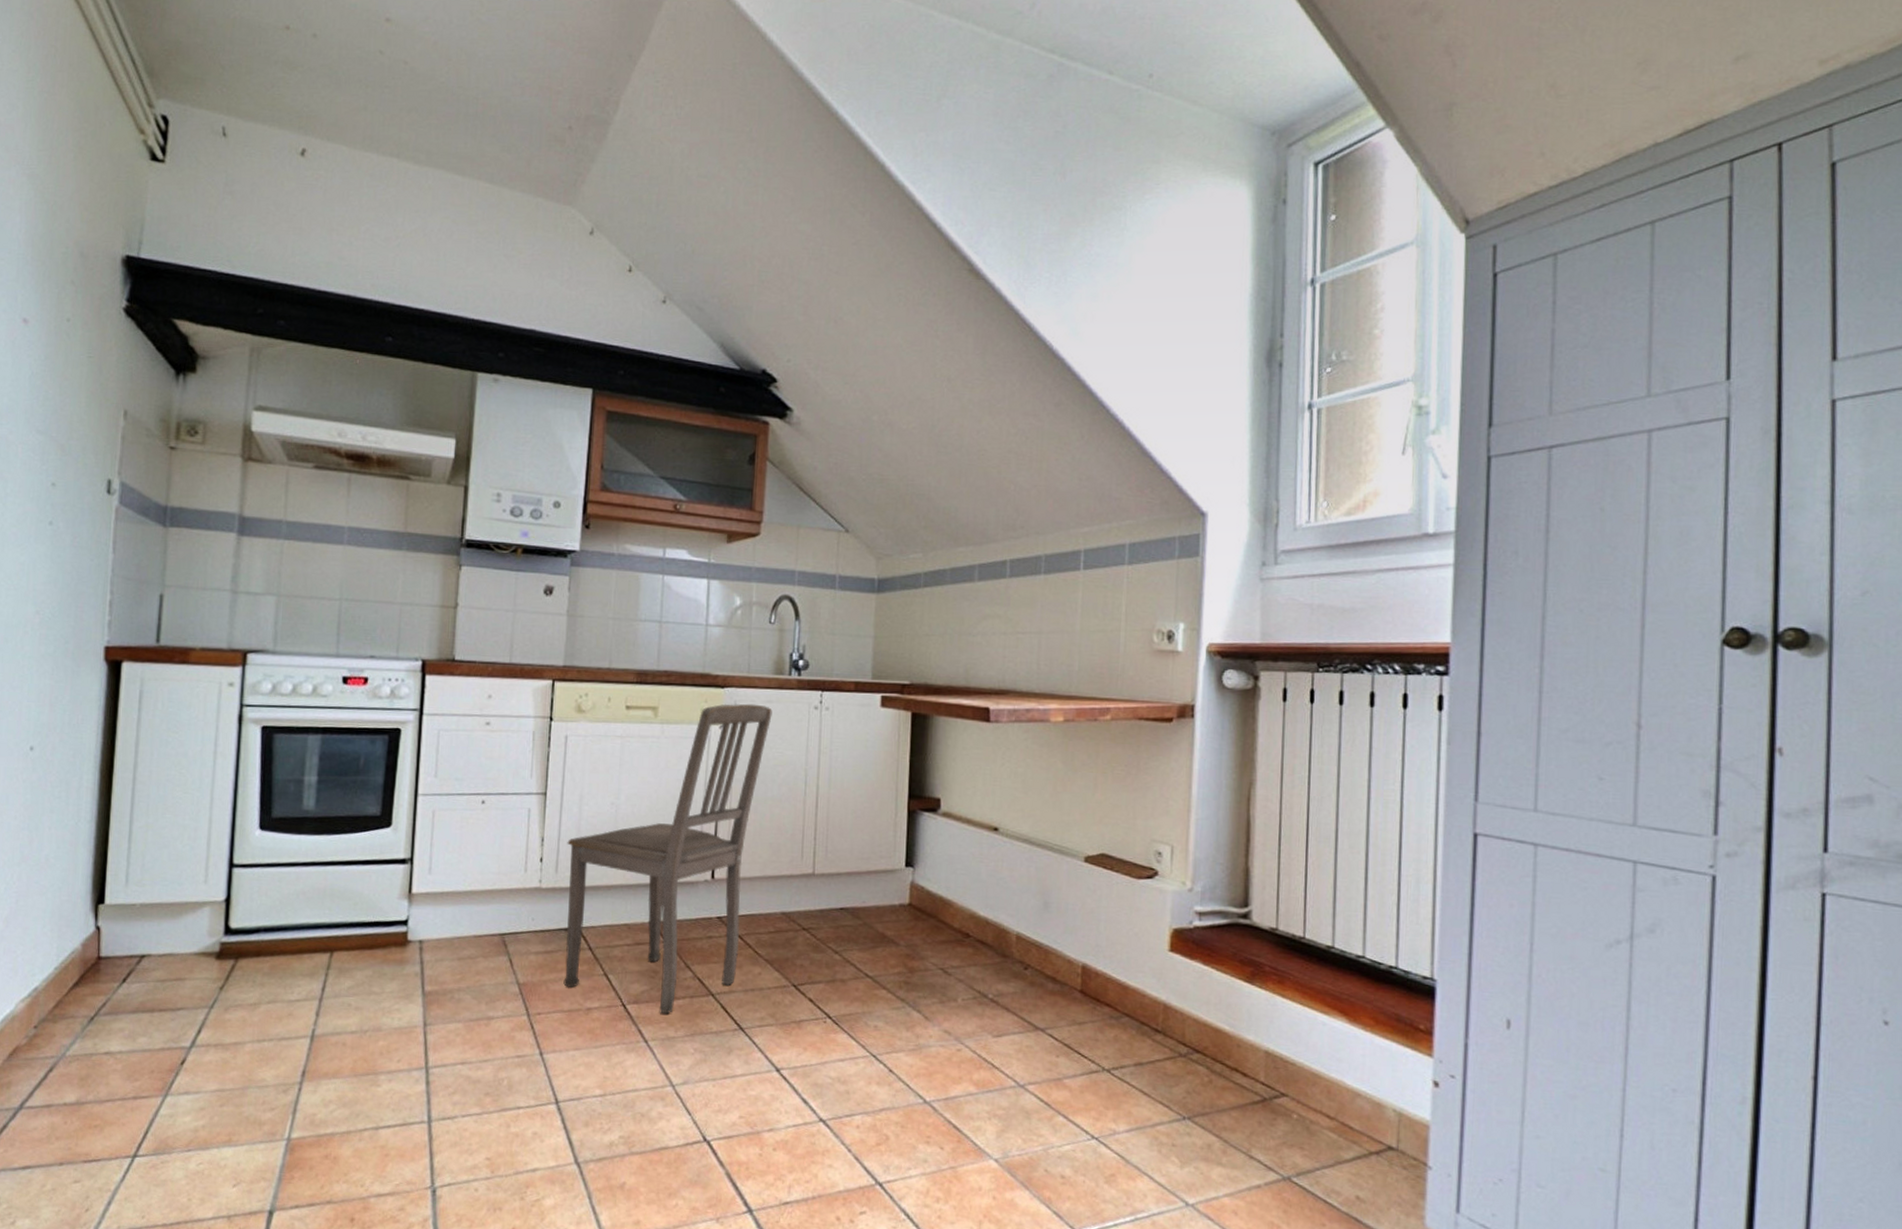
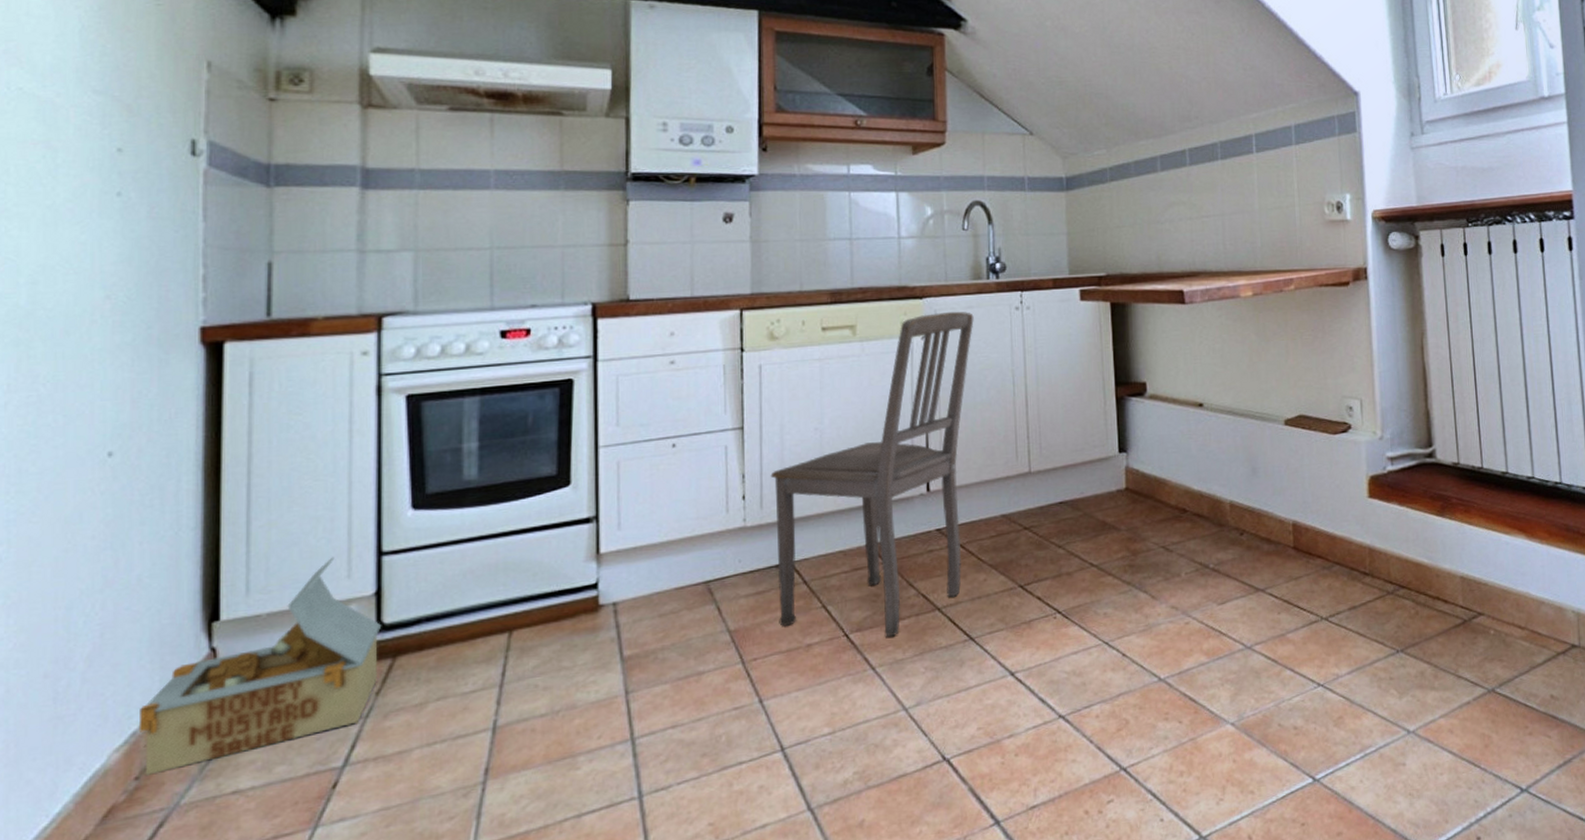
cardboard box: none [39,862,229,1027] -> present [138,556,382,775]

